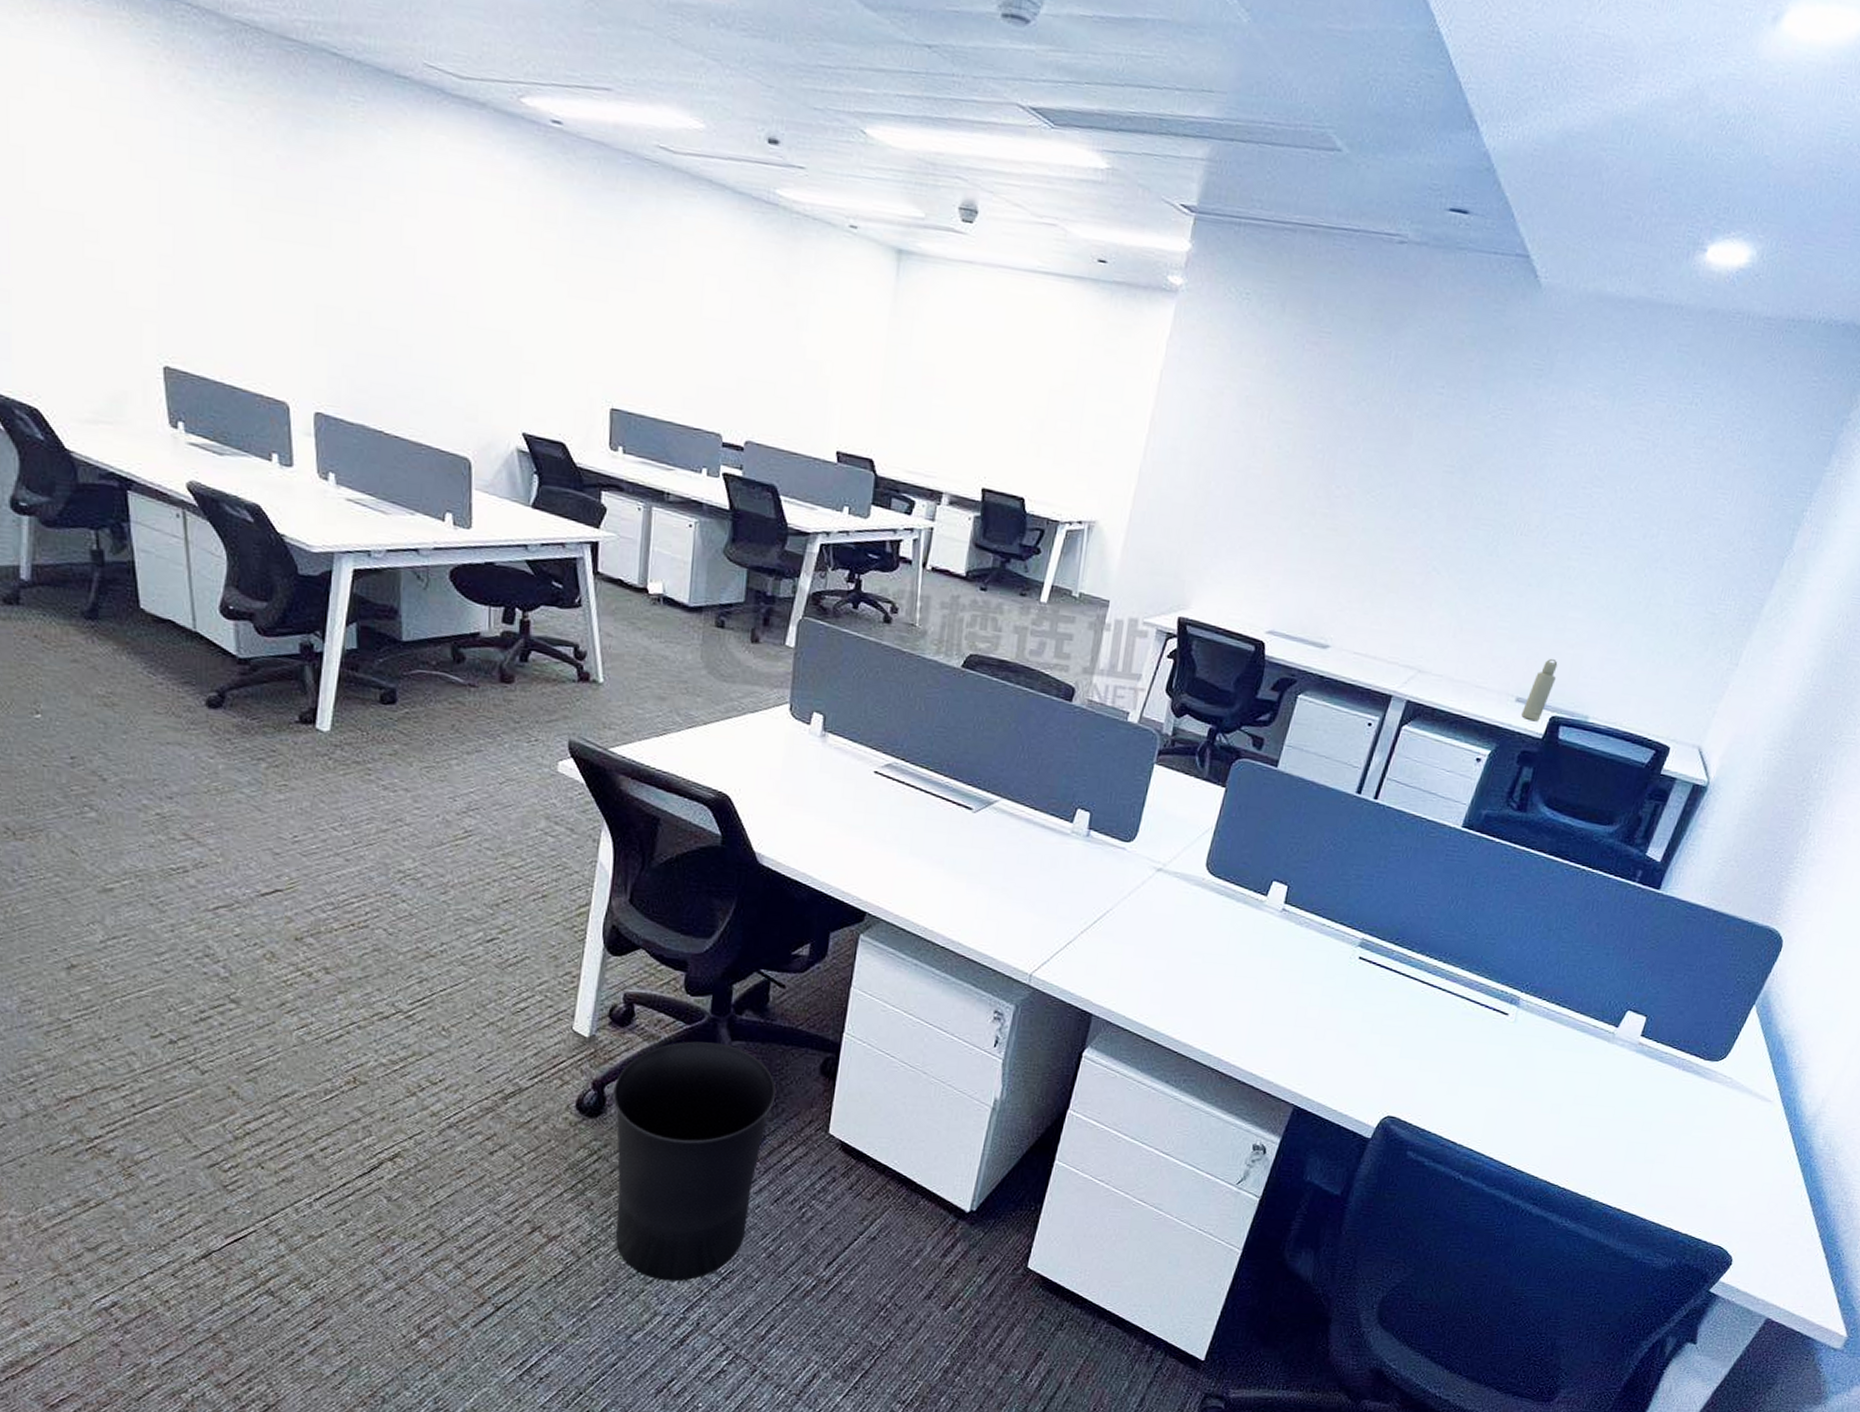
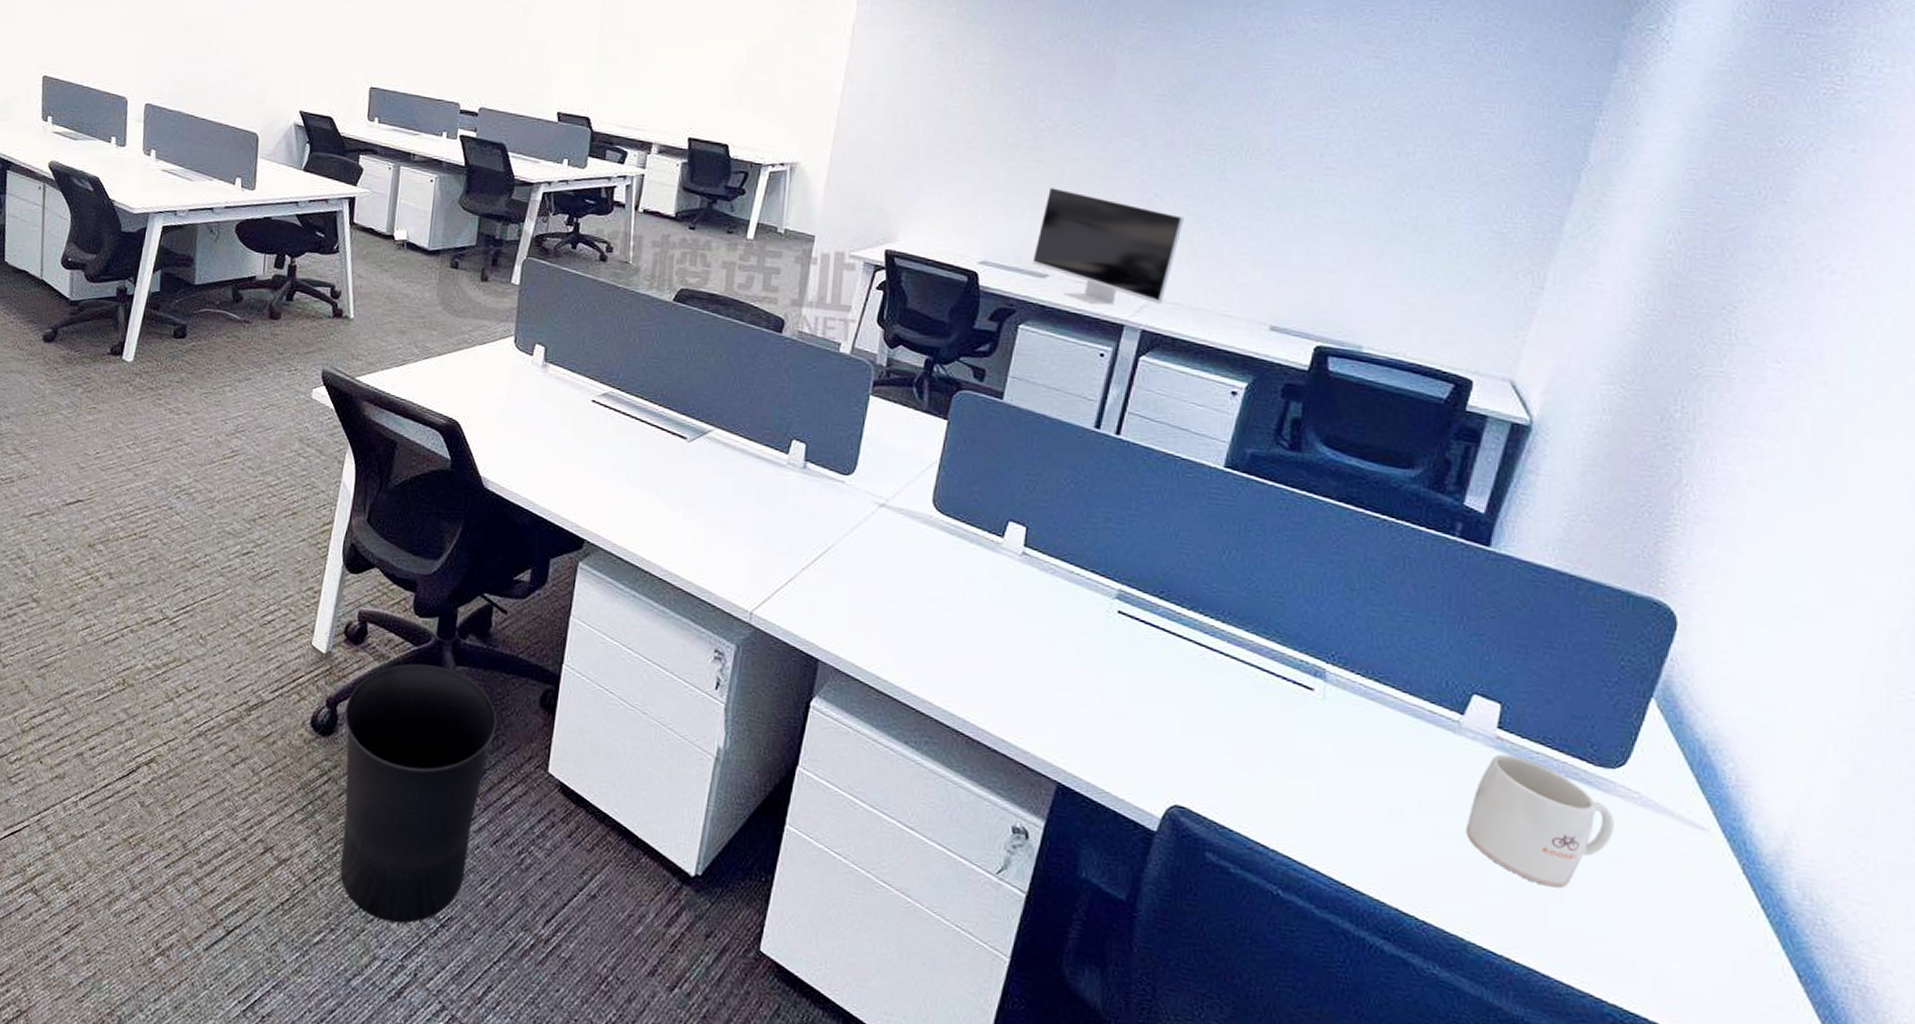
monitor: none [1315,557,1456,676] -> present [1032,187,1184,305]
bottle: present [1521,658,1558,722] -> none [1279,284,1316,352]
mug: none [1605,1056,1711,1154] -> present [1466,754,1614,888]

